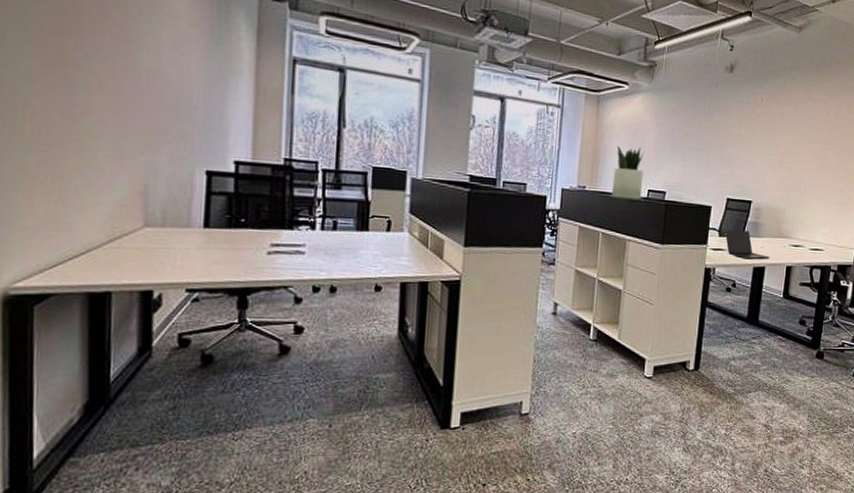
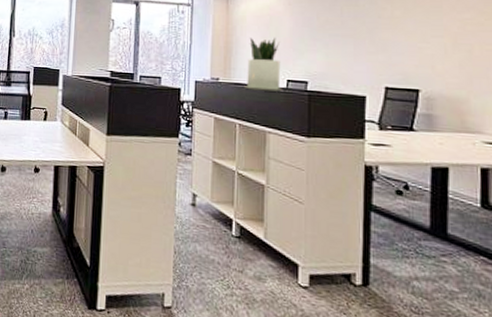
laptop: present [725,230,769,260] -> none [387,122,453,159]

